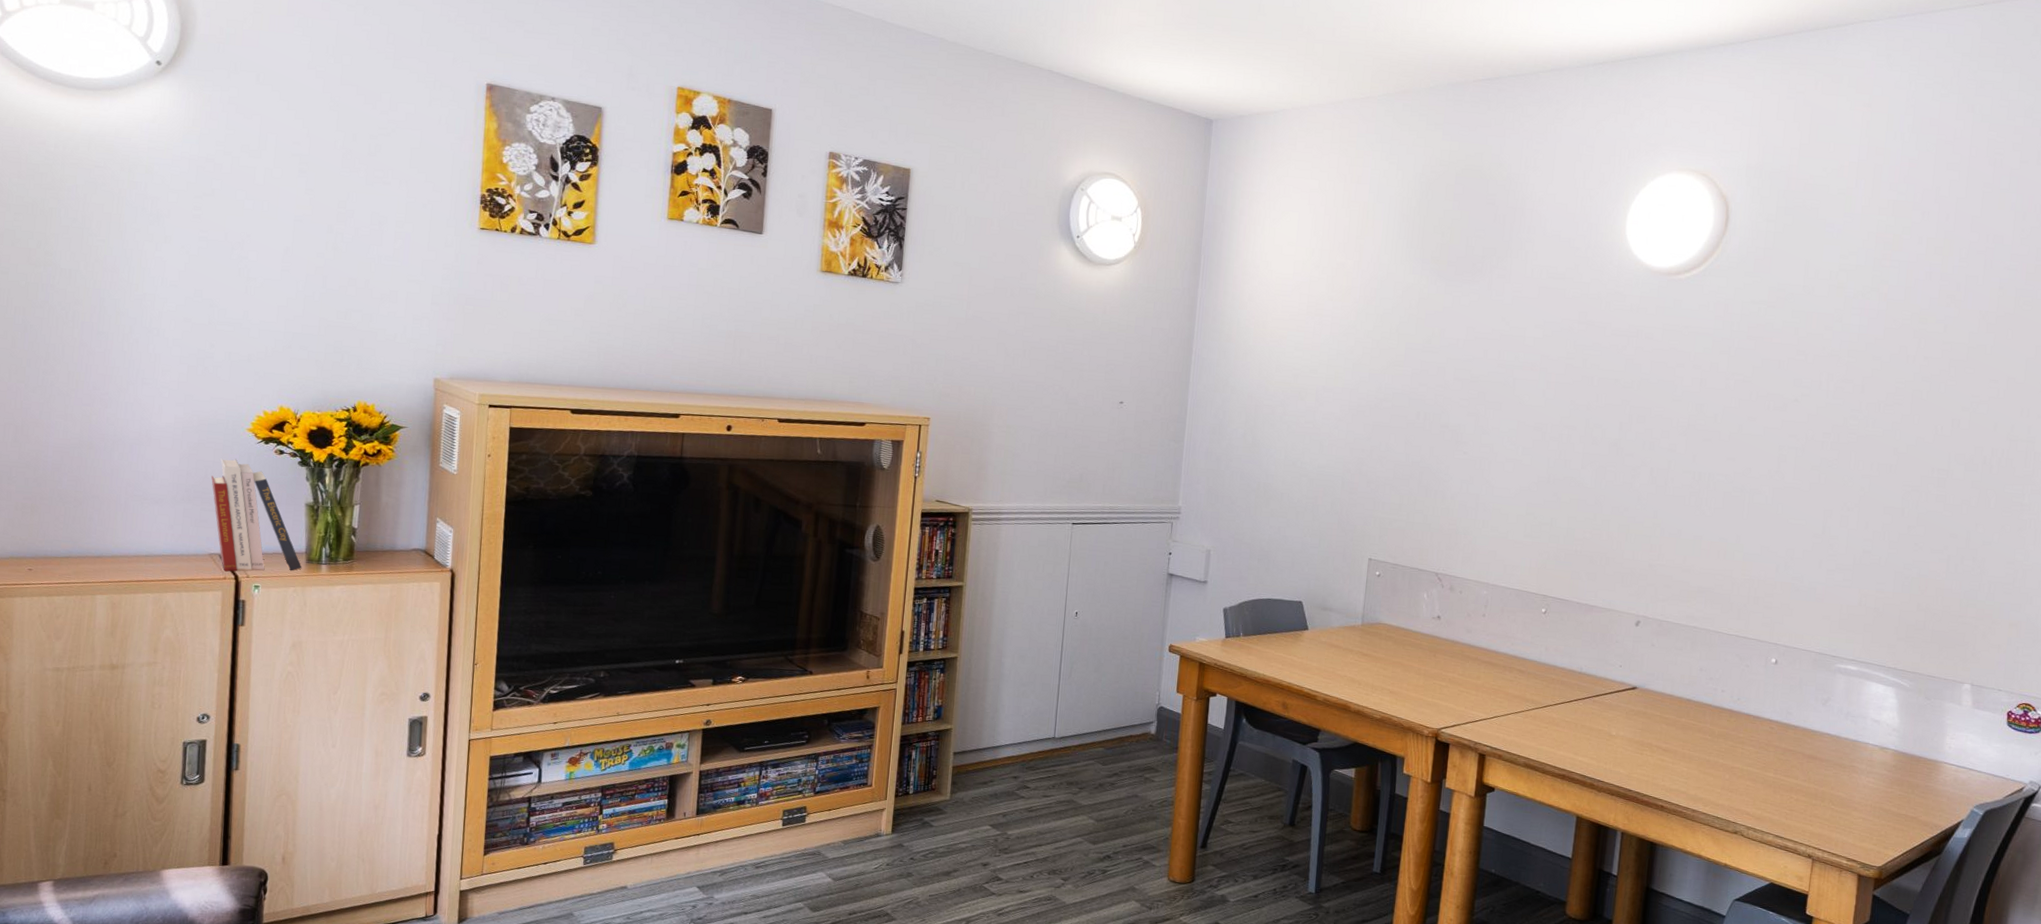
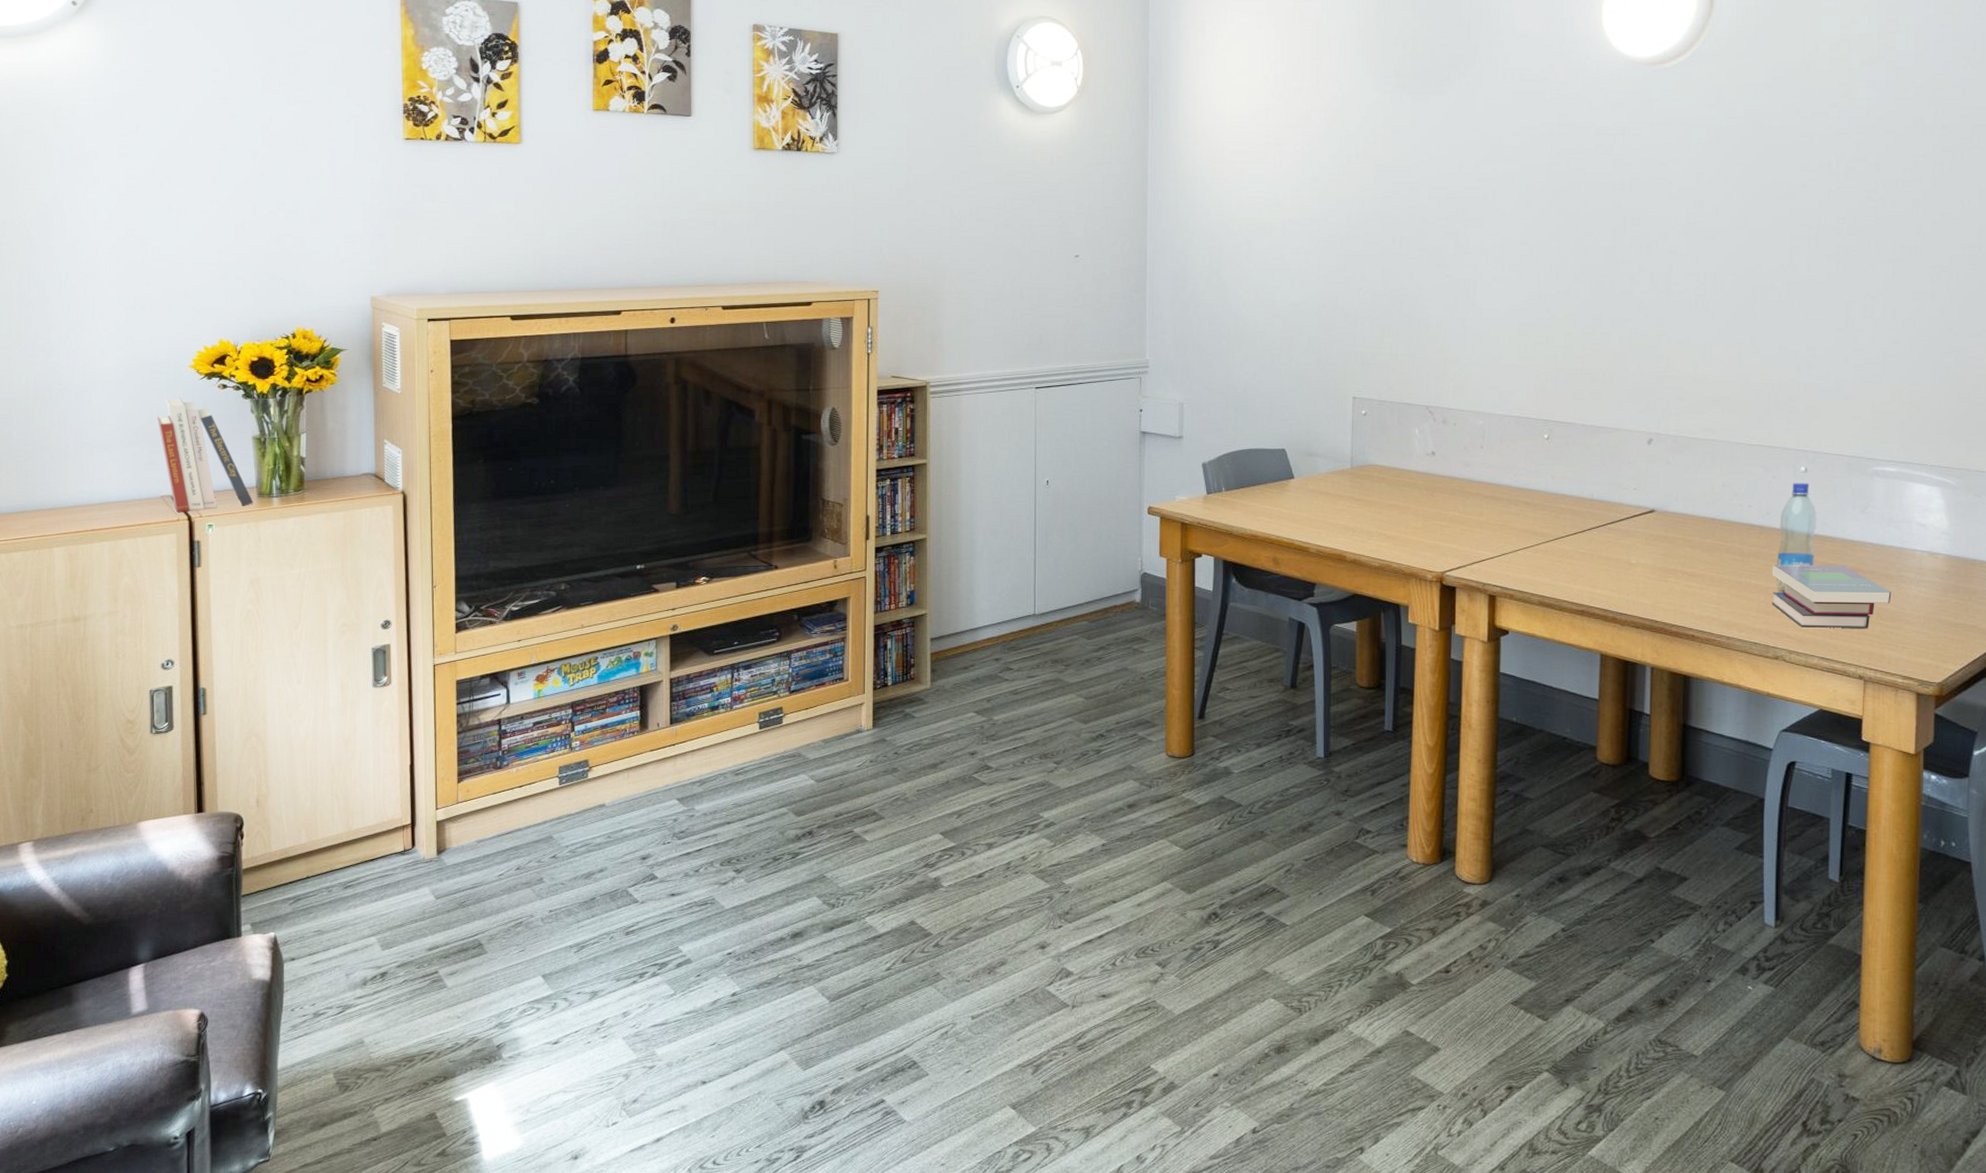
books: none [1735,746,1844,812] -> present [1771,564,1892,628]
bottle: none [1741,673,1783,771] -> present [1776,483,1817,590]

